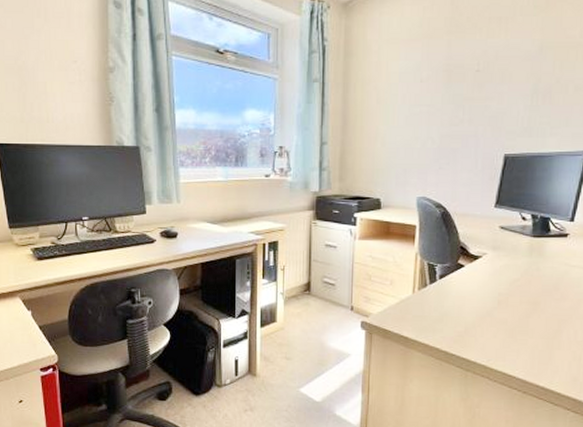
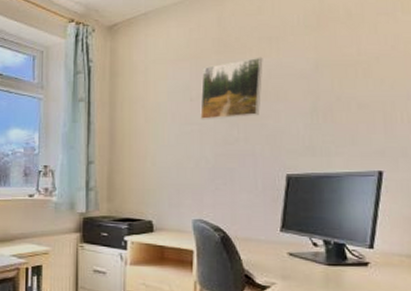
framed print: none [429,37,492,102] -> present [200,57,263,120]

